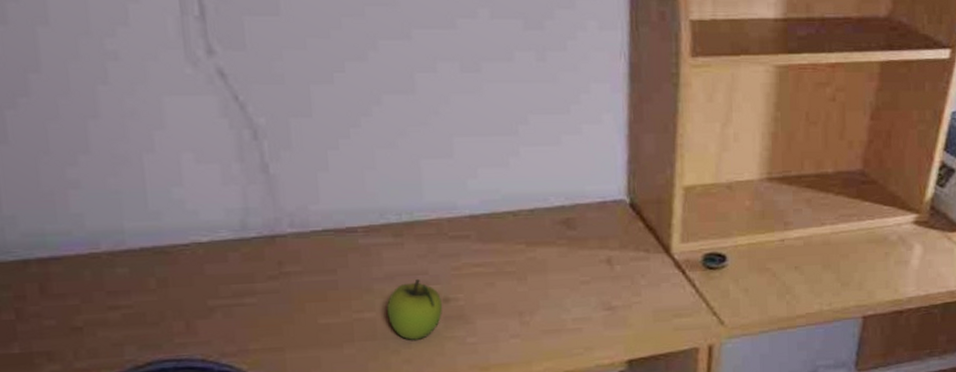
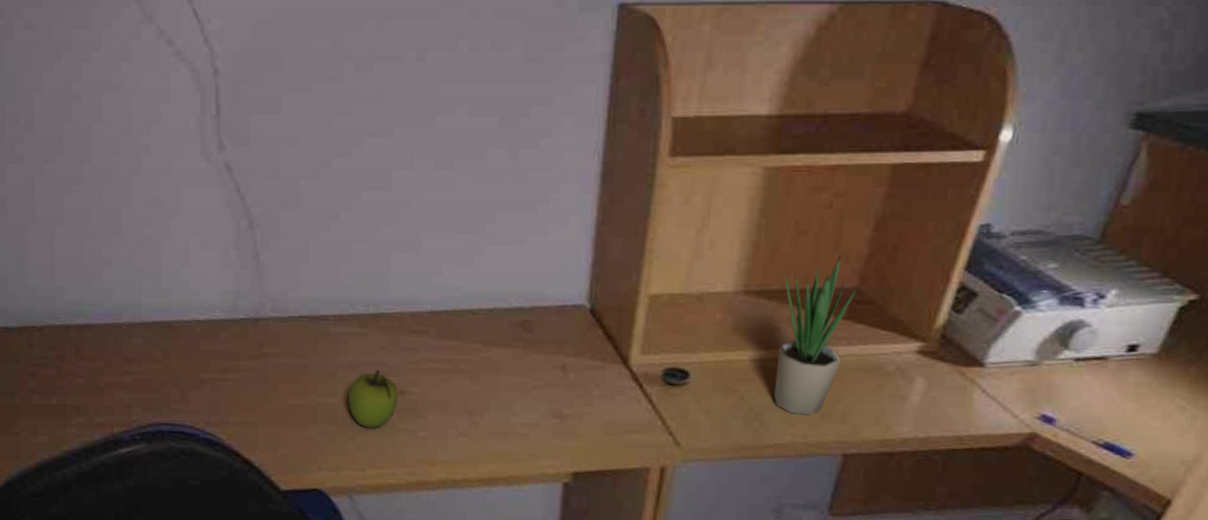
potted plant: none [801,141,862,286] -> present [774,253,858,416]

